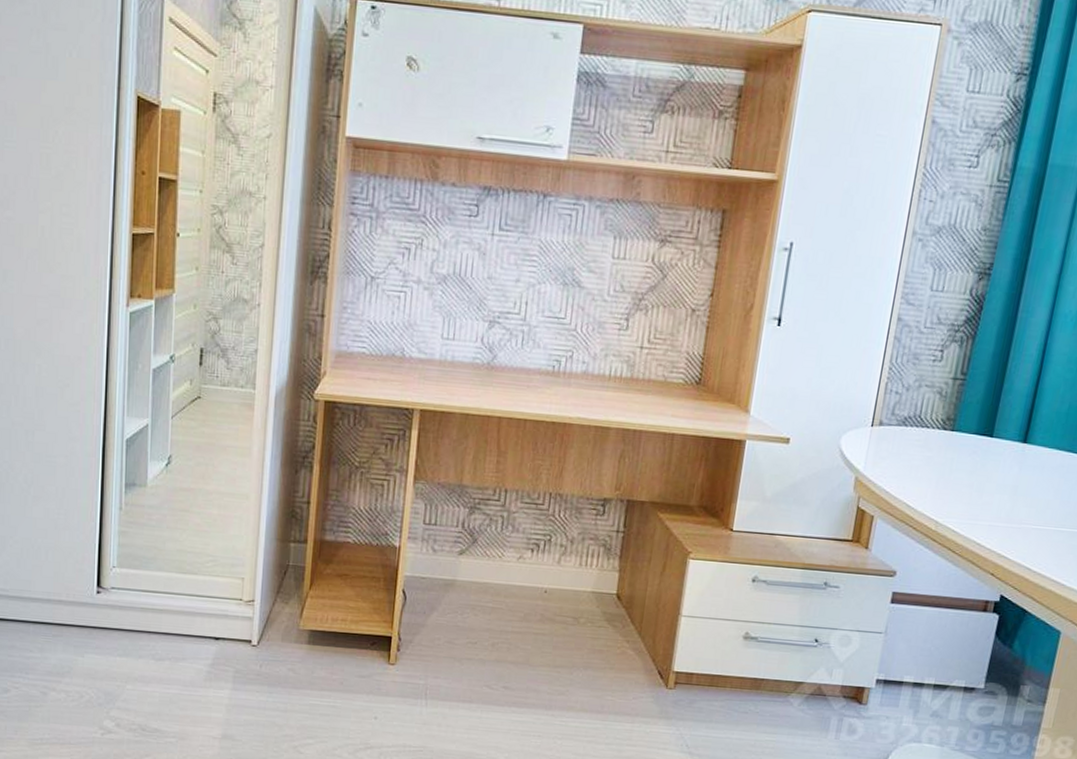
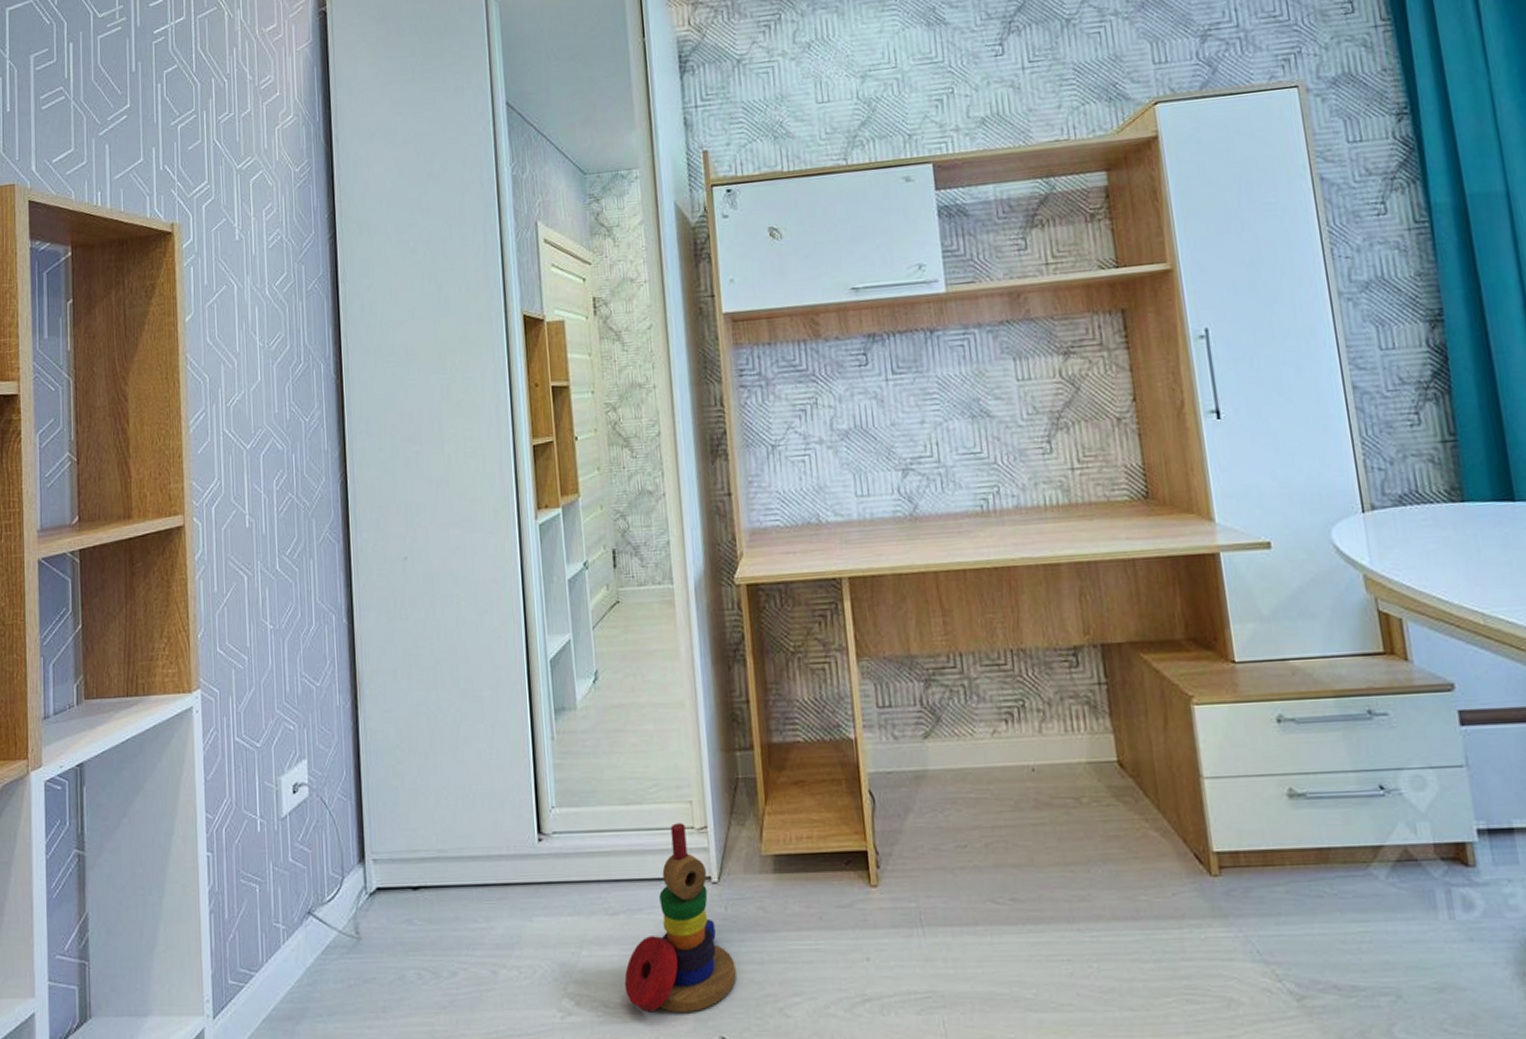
stacking toy: none [162,594,262,742] -> present [624,823,737,1014]

